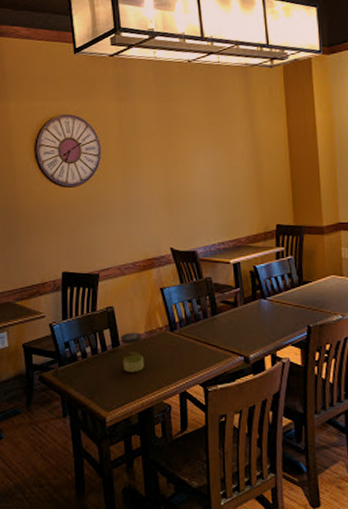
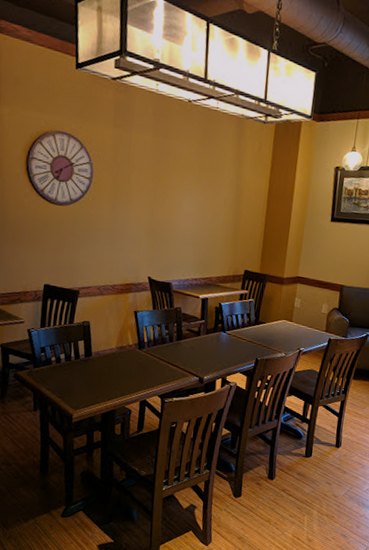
jar: present [120,332,144,372] -> none [92,345,113,380]

